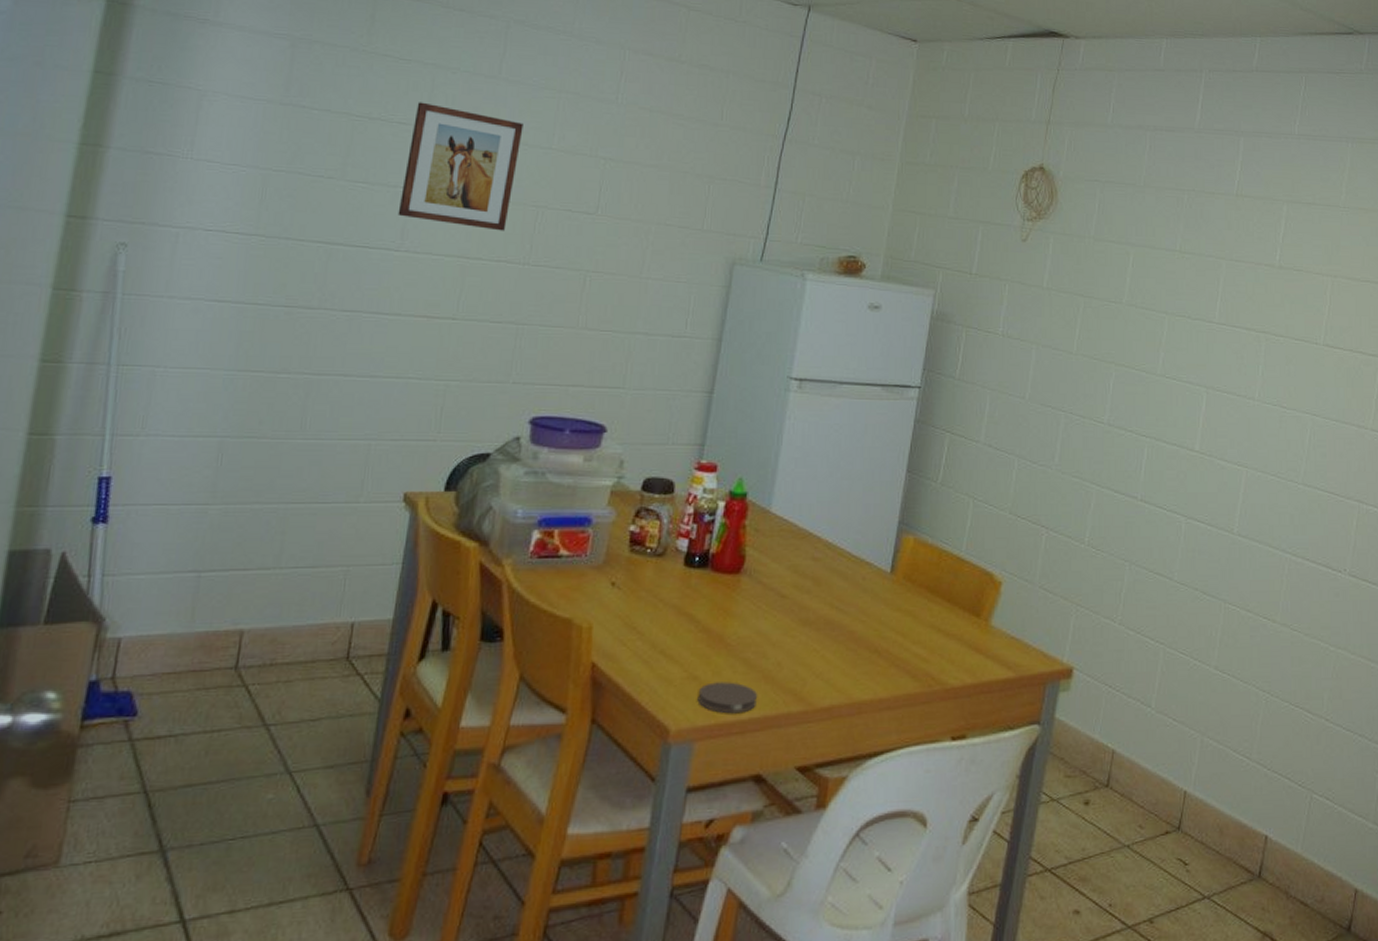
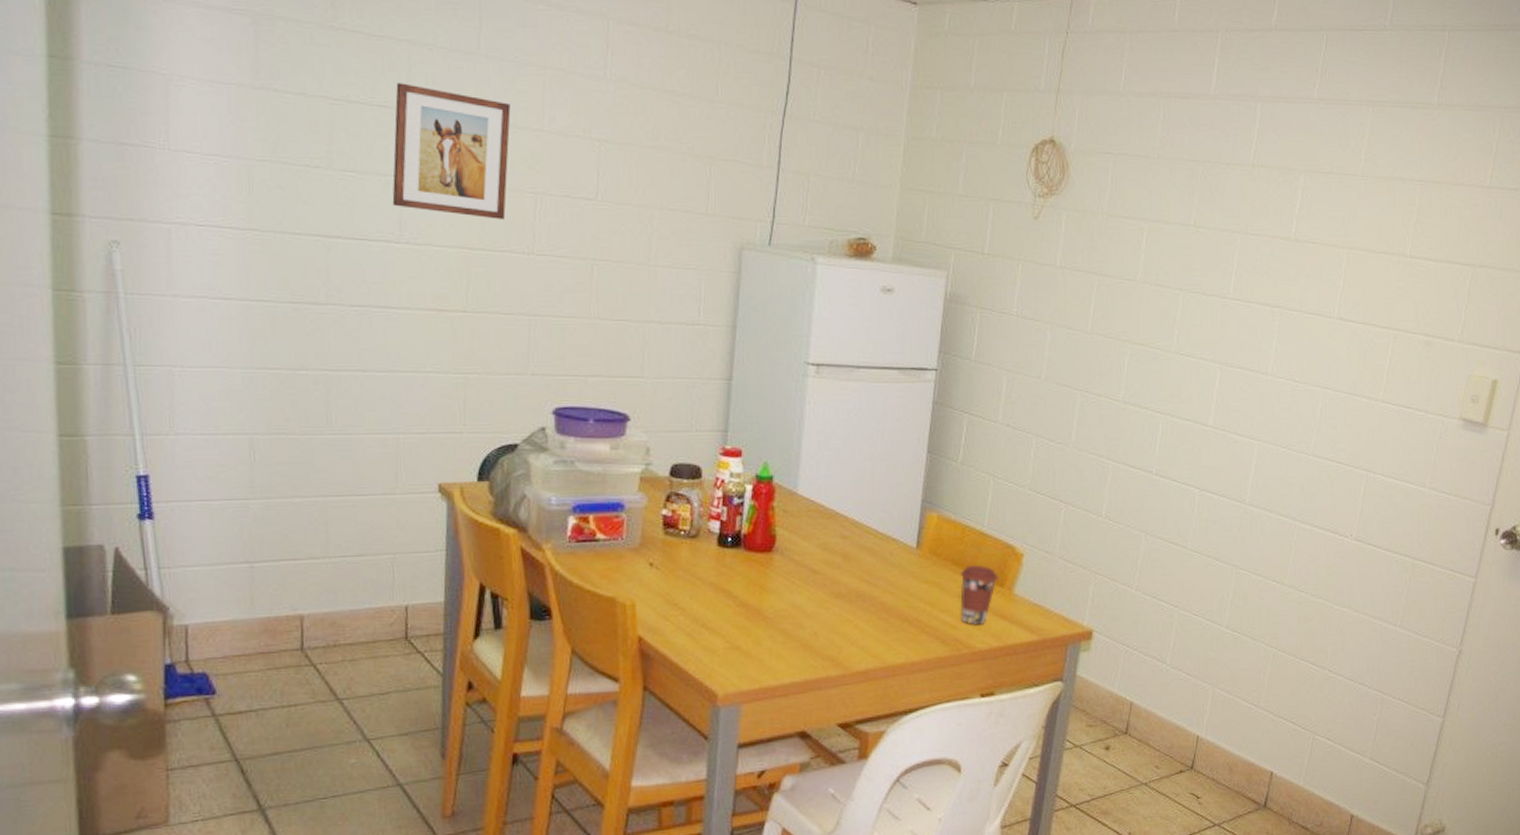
coaster: present [697,682,758,714] -> none [741,650,798,679]
coffee cup: none [933,592,975,659] -> present [960,565,999,626]

